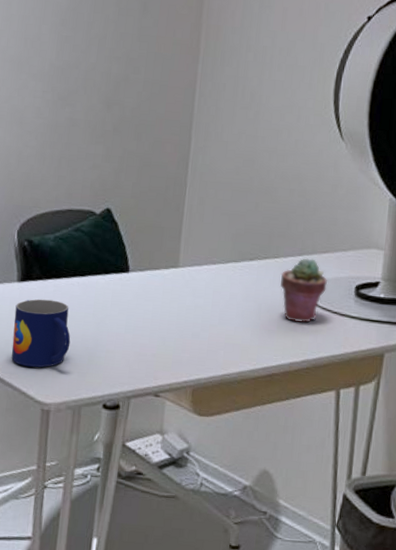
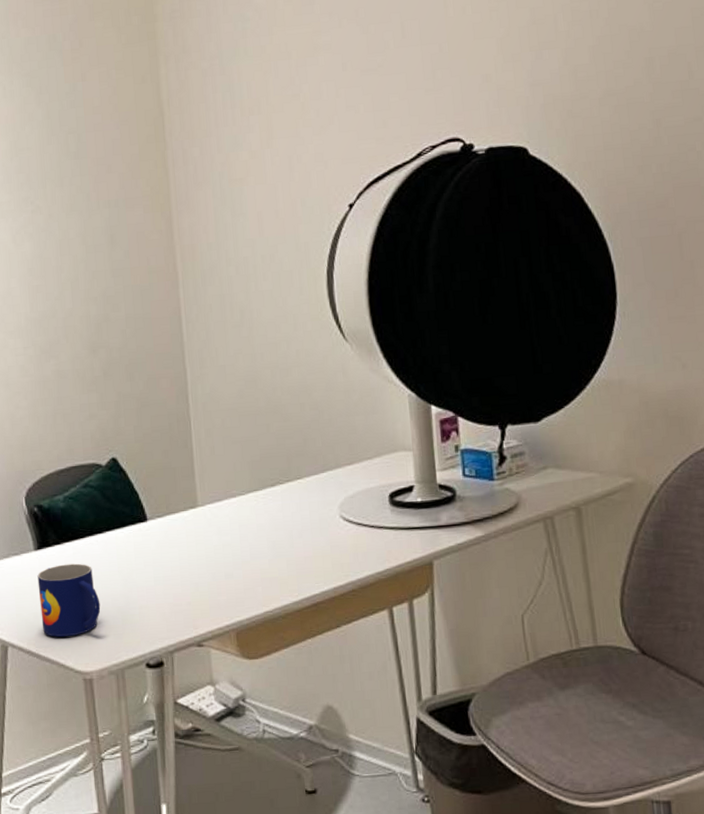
potted succulent: present [280,258,327,322] -> none [307,473,358,543]

